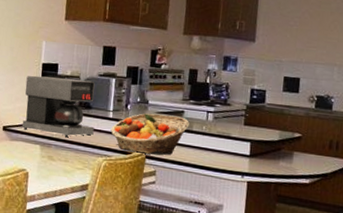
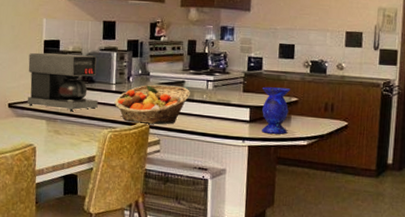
vase: none [262,120,294,171] -> present [262,87,290,134]

